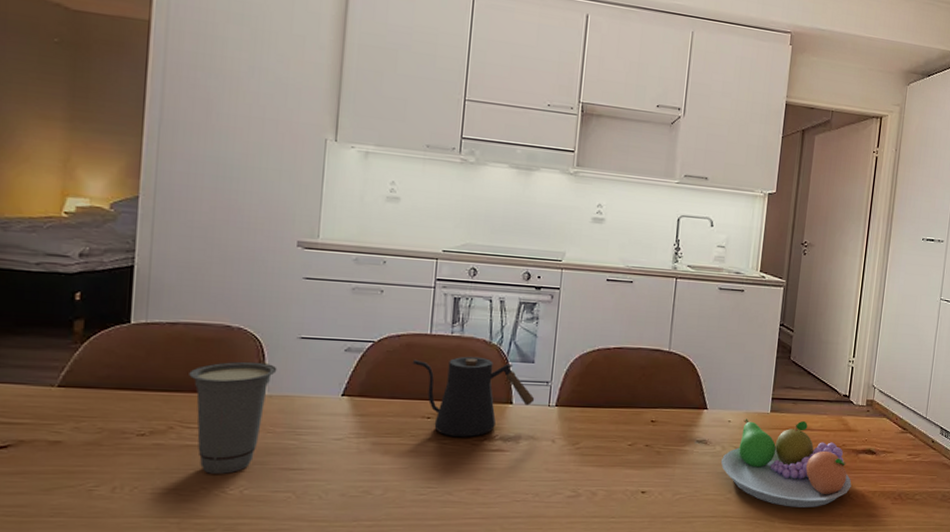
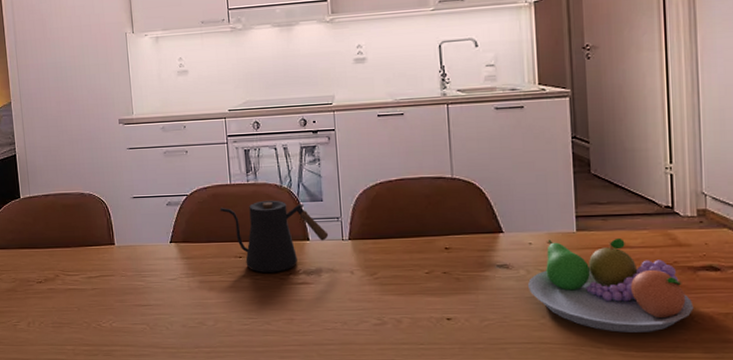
cup: present [189,361,277,474] -> none [62,220,121,311]

